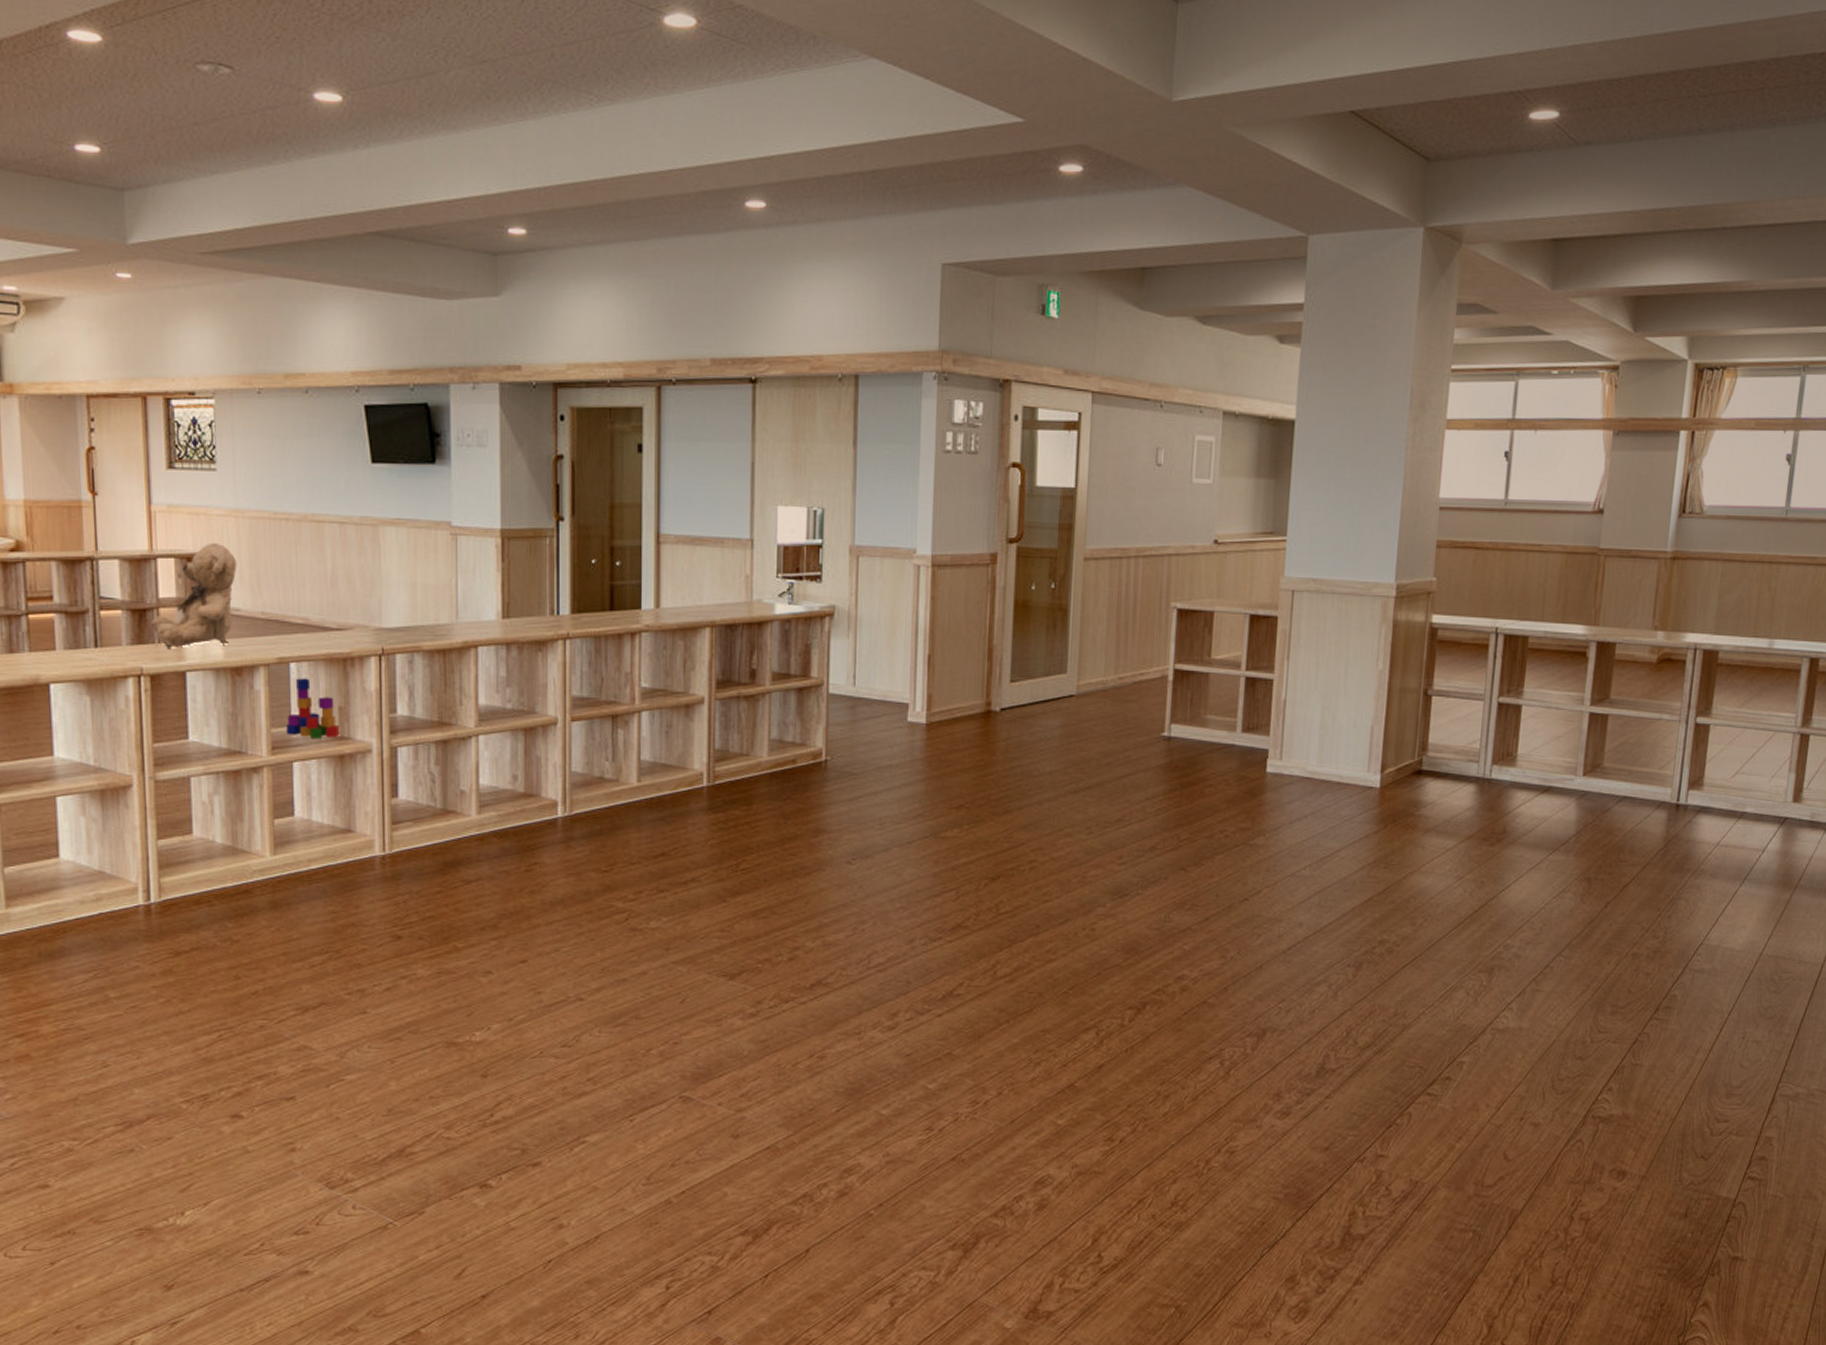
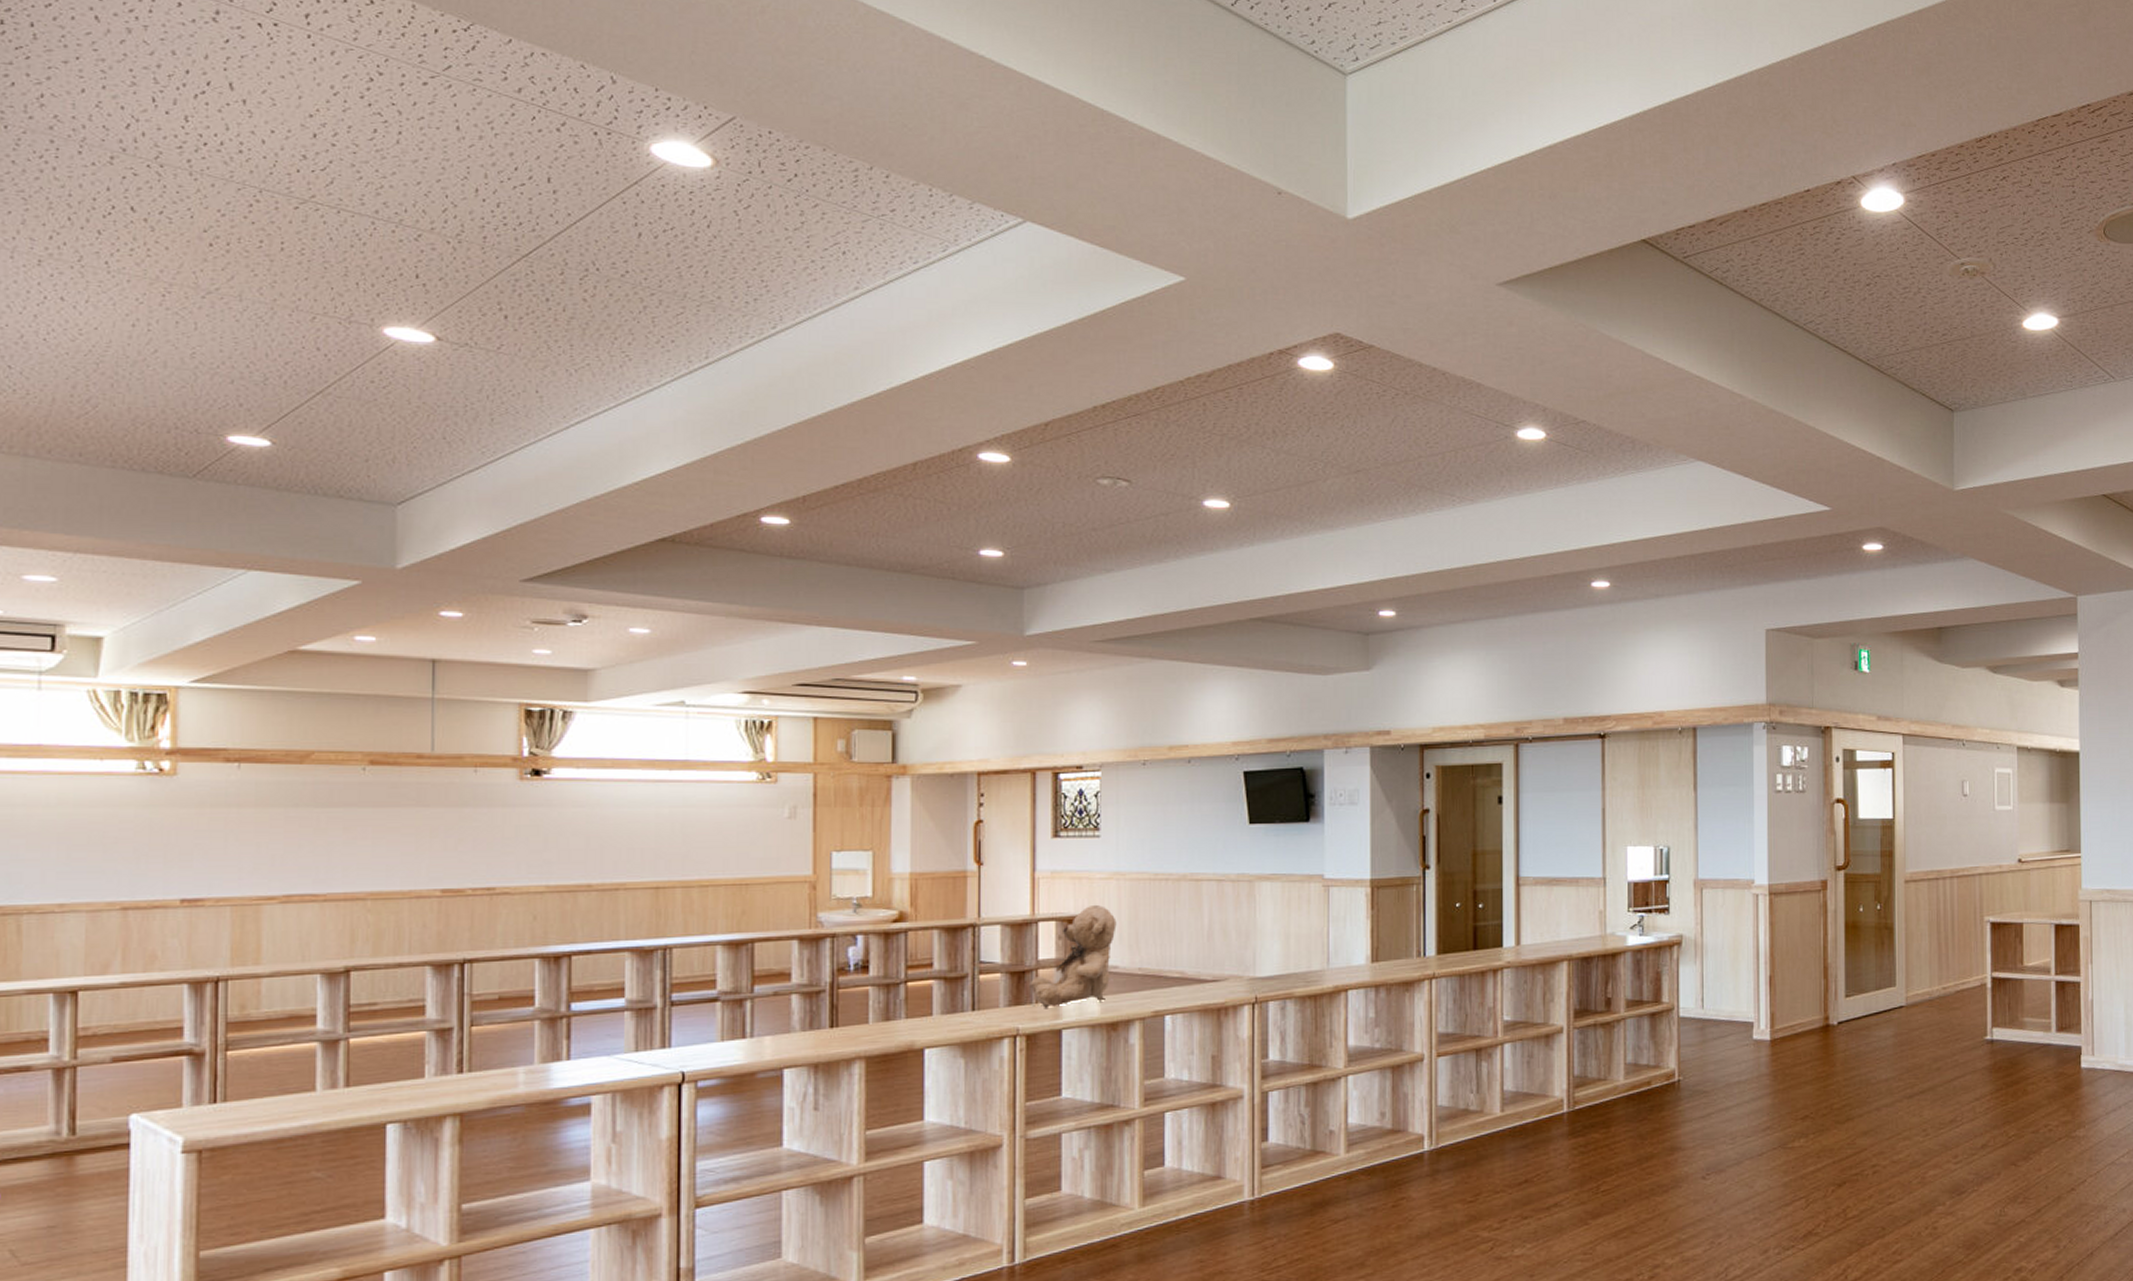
toy blocks: present [285,678,340,739] -> none [1158,1029,1213,1088]

